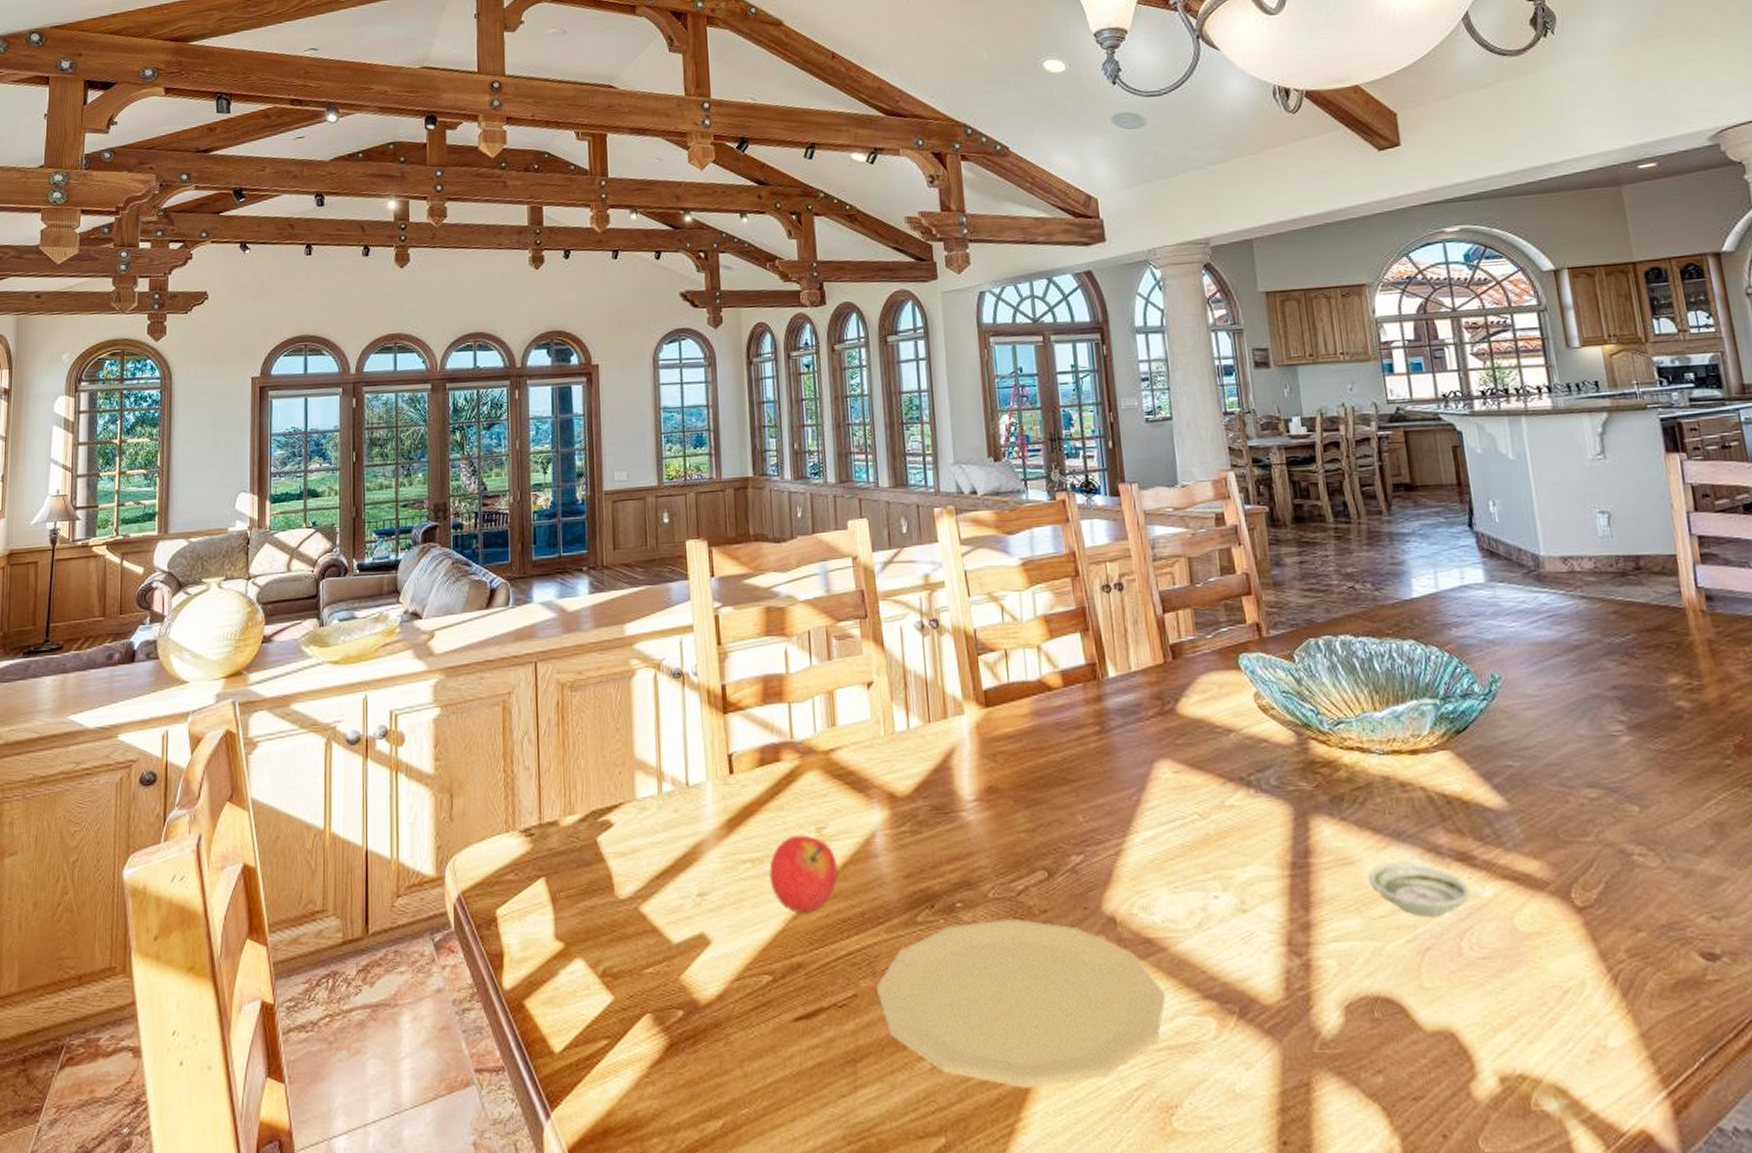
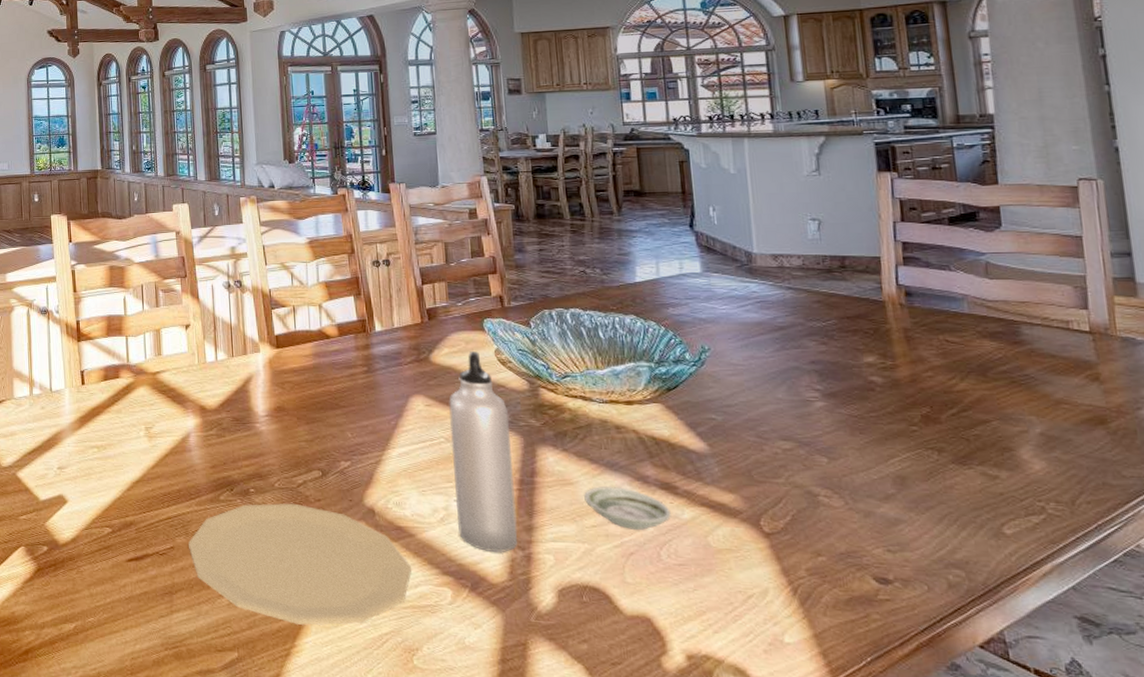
fruit: present [769,834,838,914] -> none [110,431,161,488]
water bottle: none [1201,697,1293,963] -> present [449,351,518,553]

